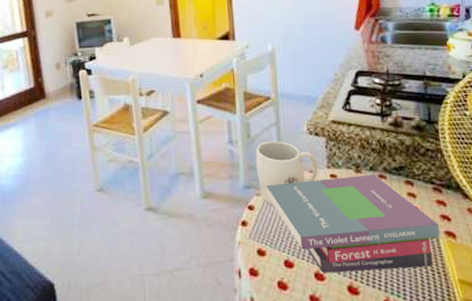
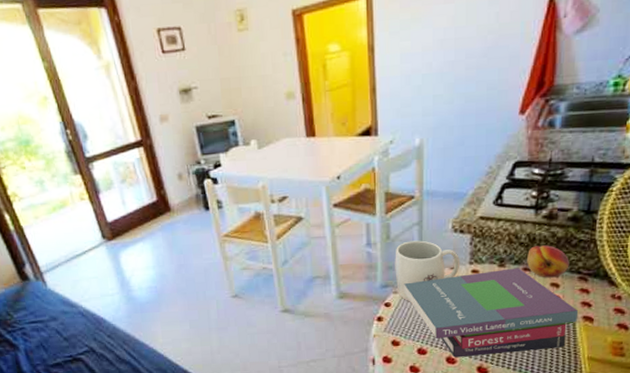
fruit: none [380,153,422,187] -> present [527,245,570,278]

